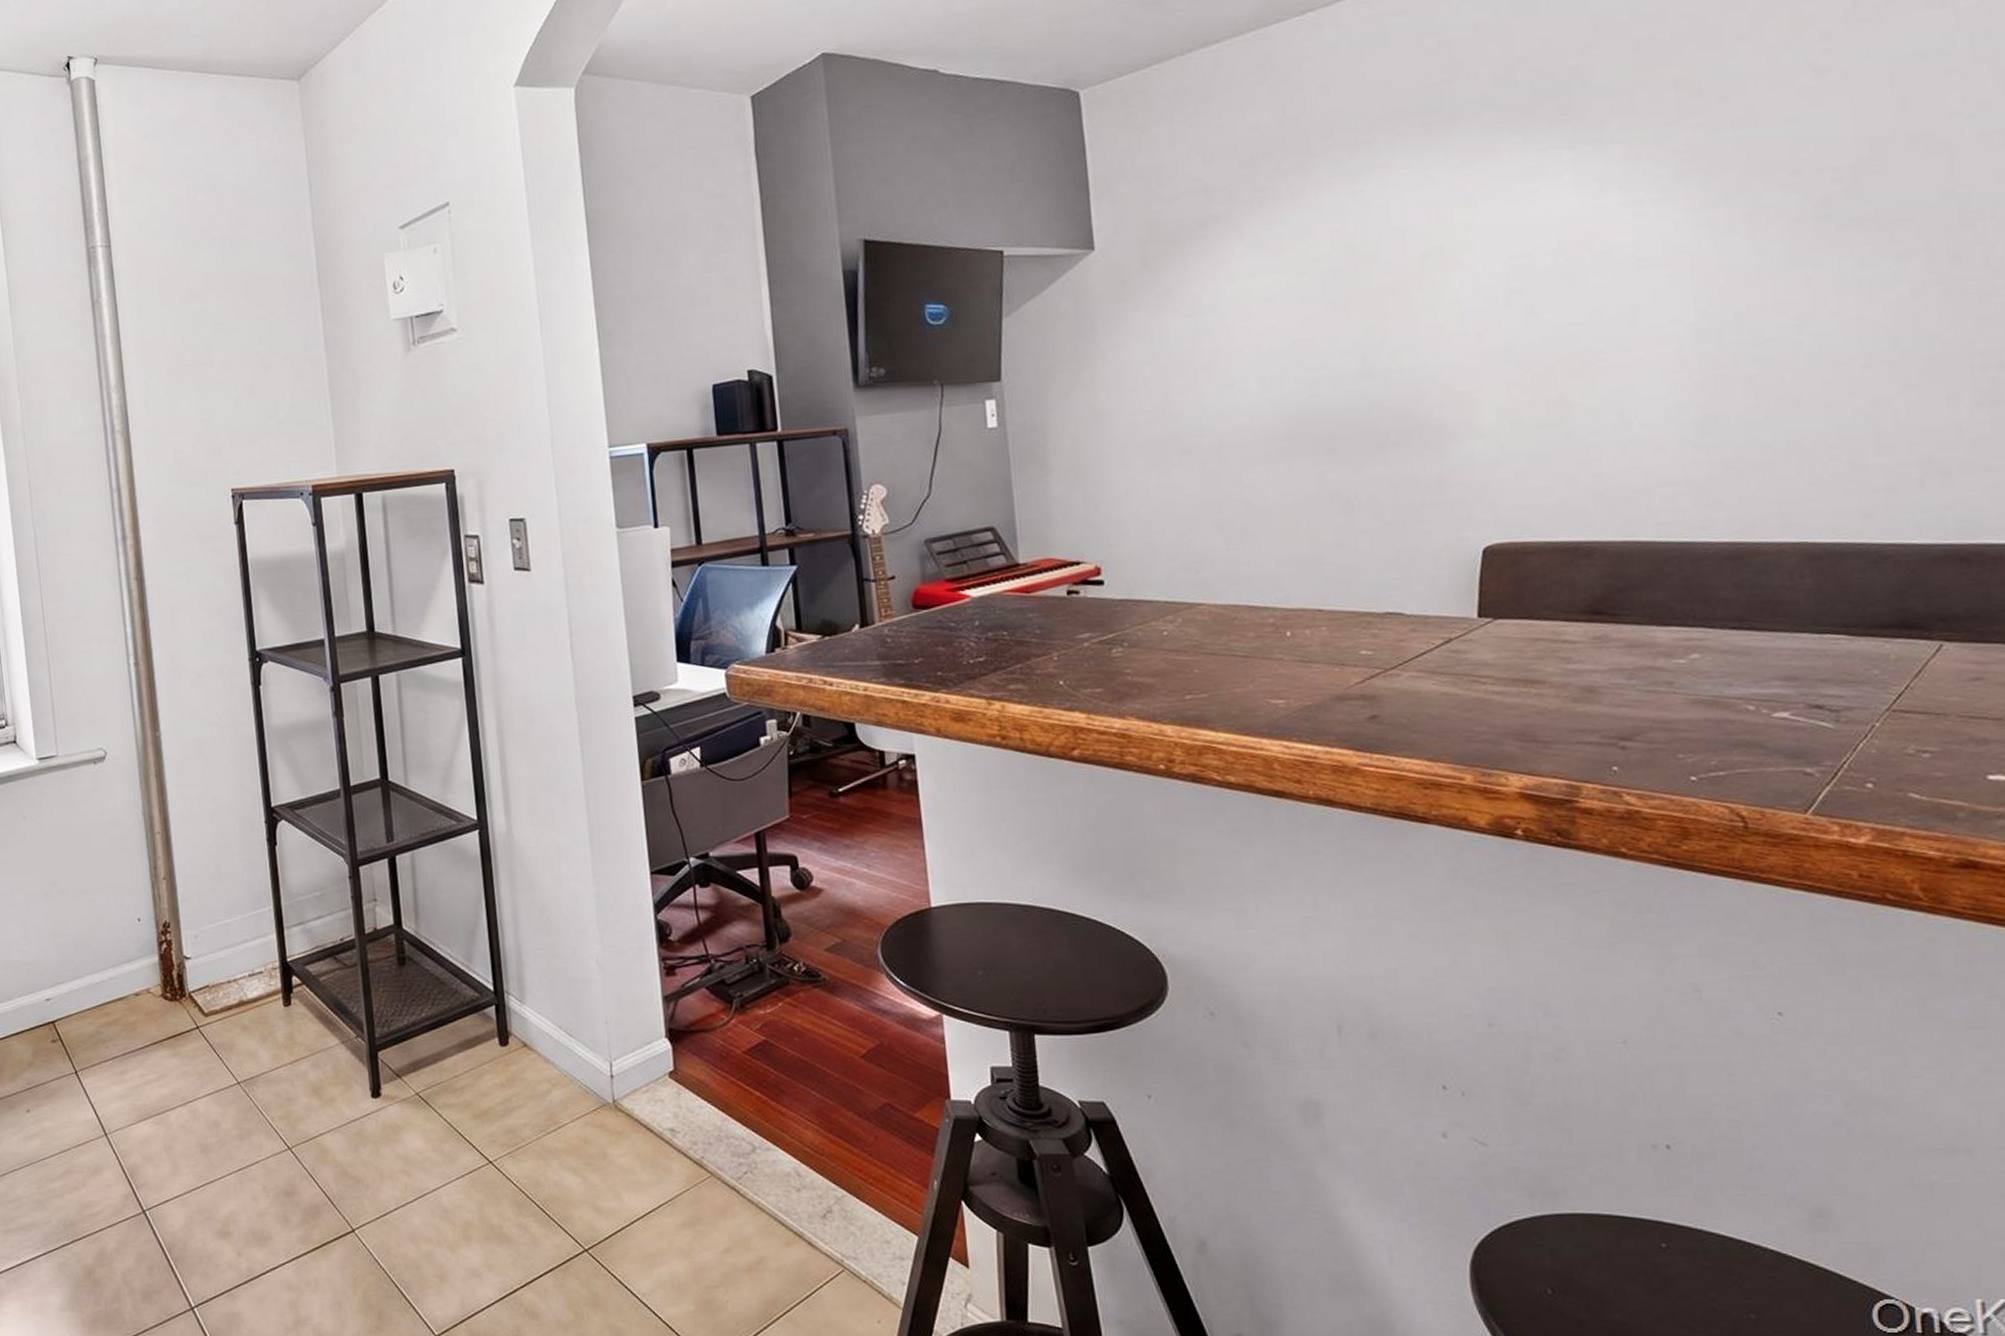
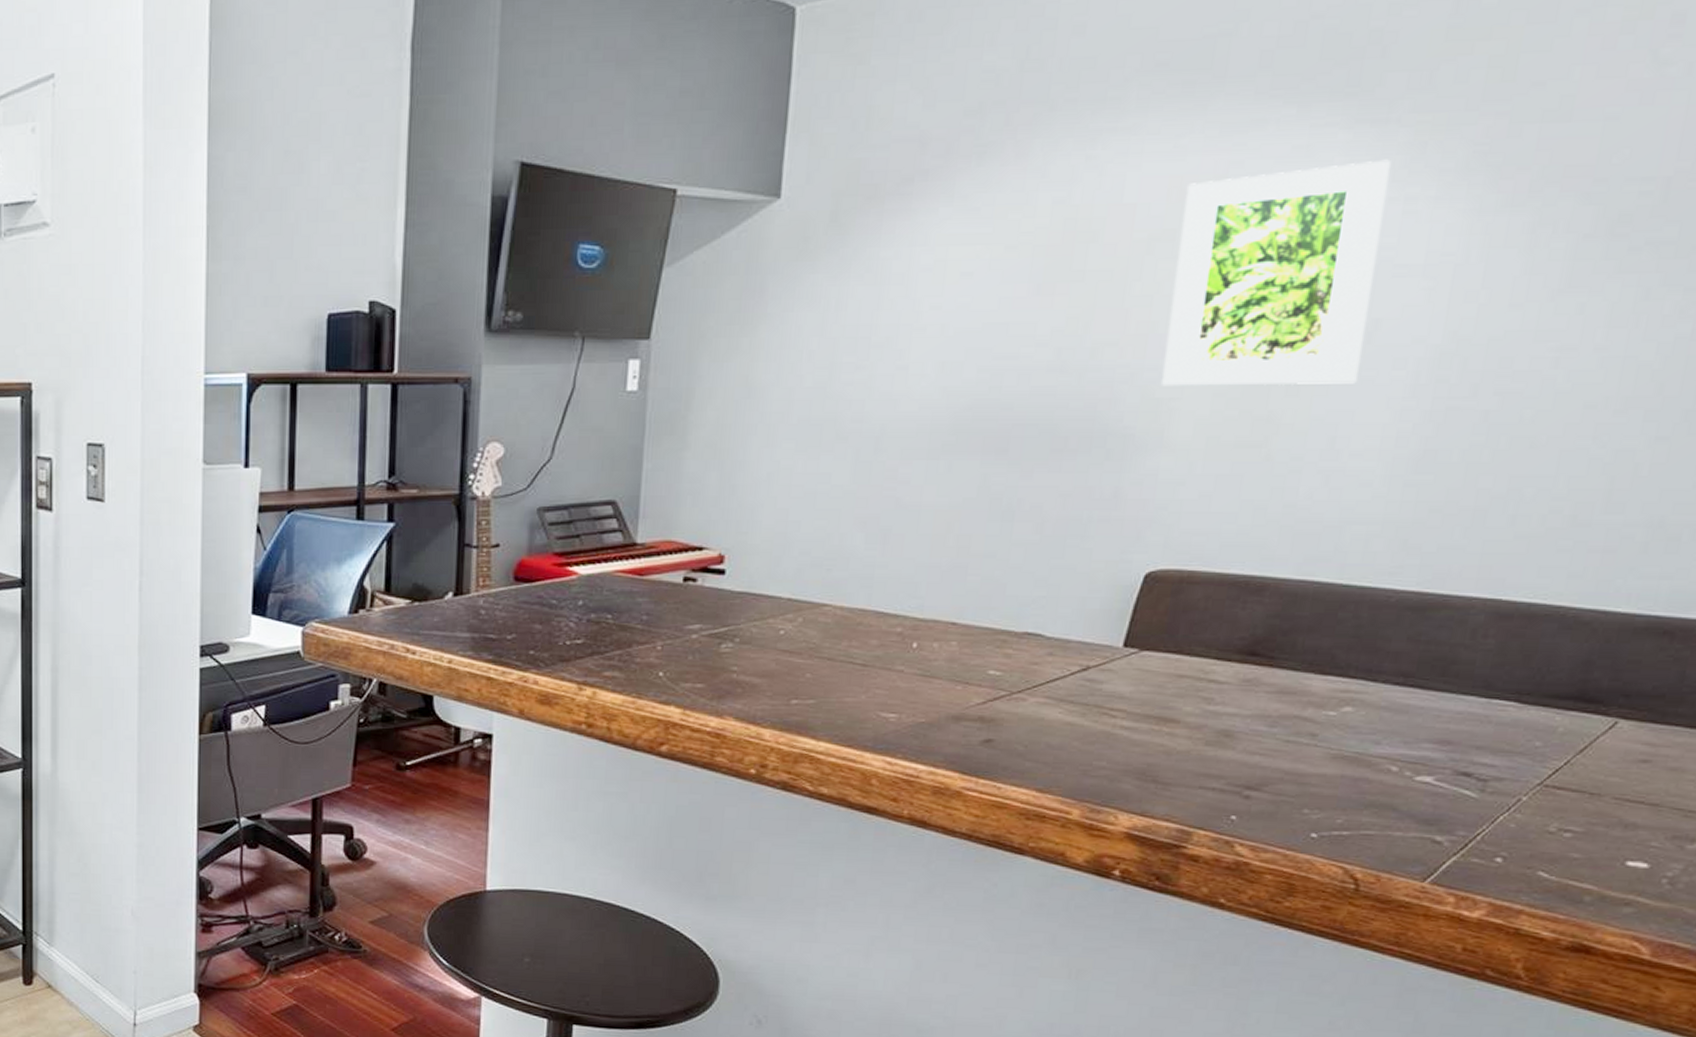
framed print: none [1444,171,1630,381] -> present [1162,159,1391,386]

